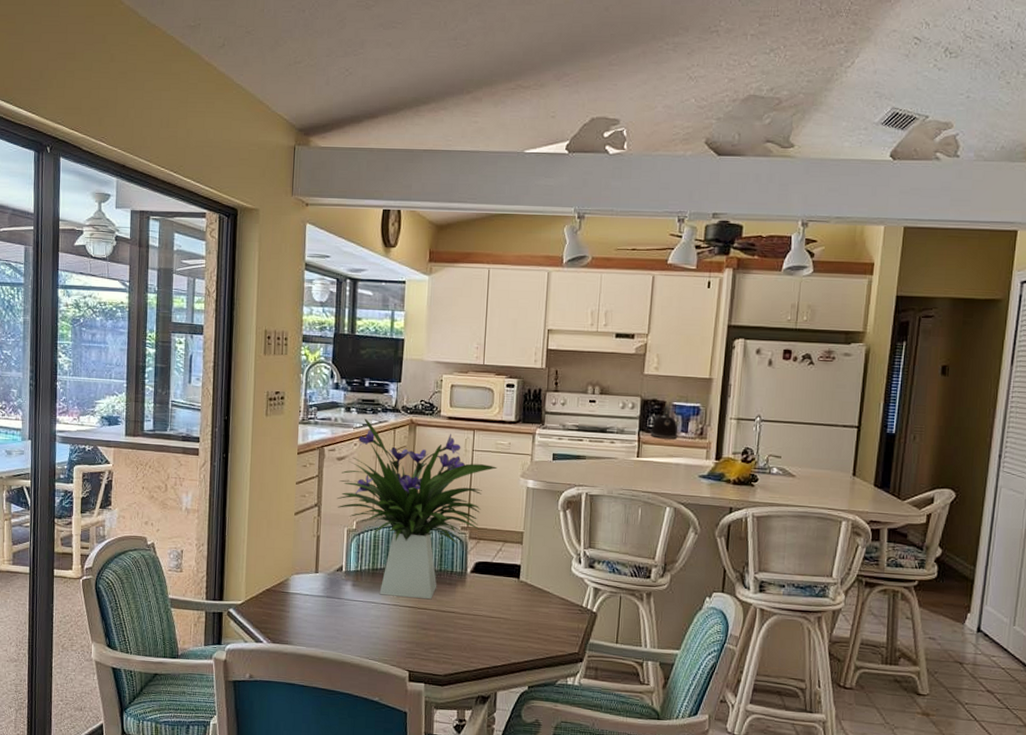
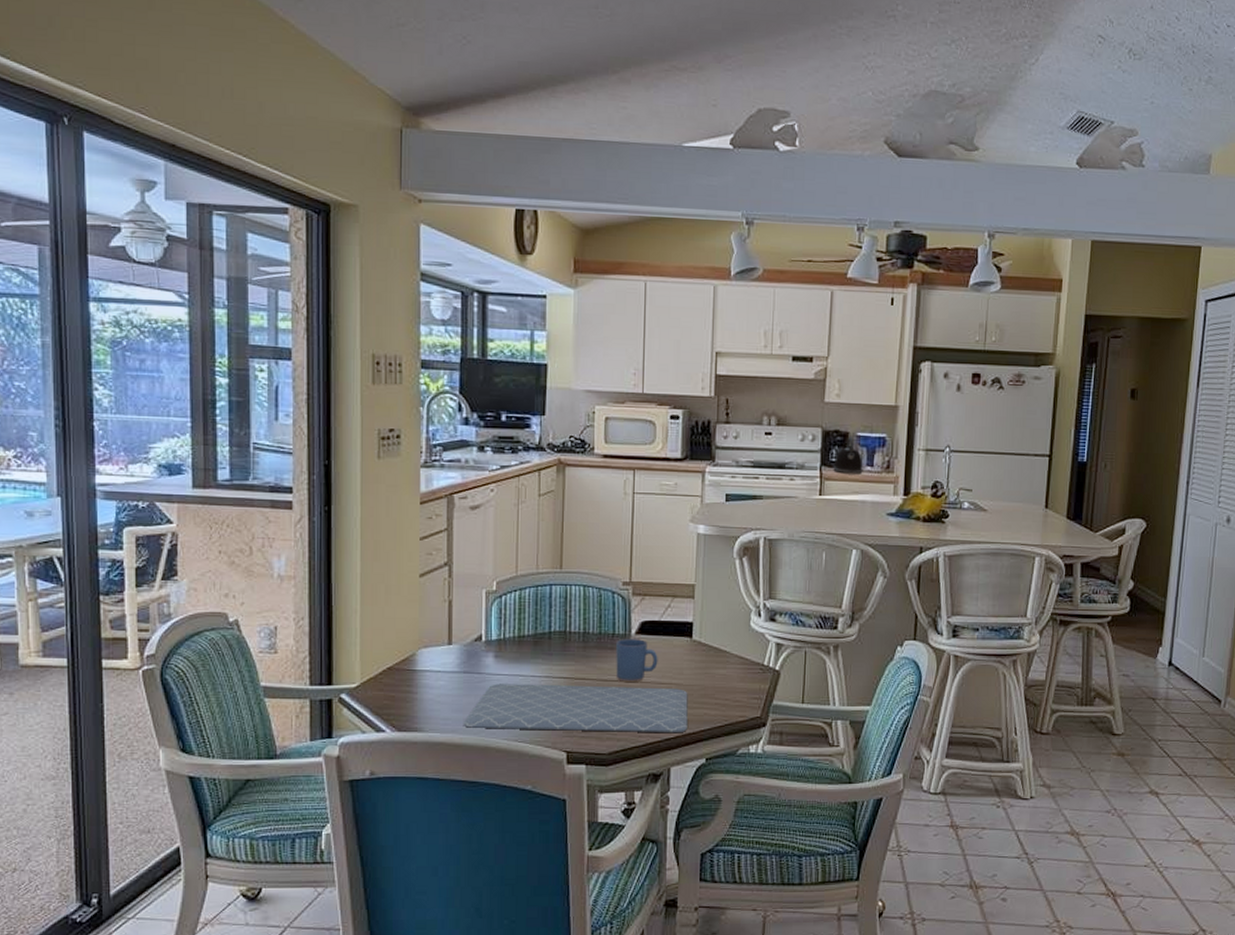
placemat: none [324,608,515,662] -> present [463,683,688,733]
flower arrangement: present [336,418,498,600] -> none [470,458,663,668]
mug: none [453,576,490,614] -> present [616,639,658,682]

